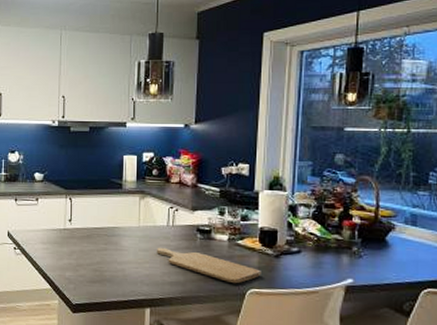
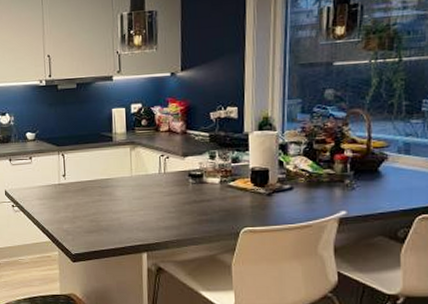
chopping board: present [157,247,261,284] -> none [150,194,254,224]

